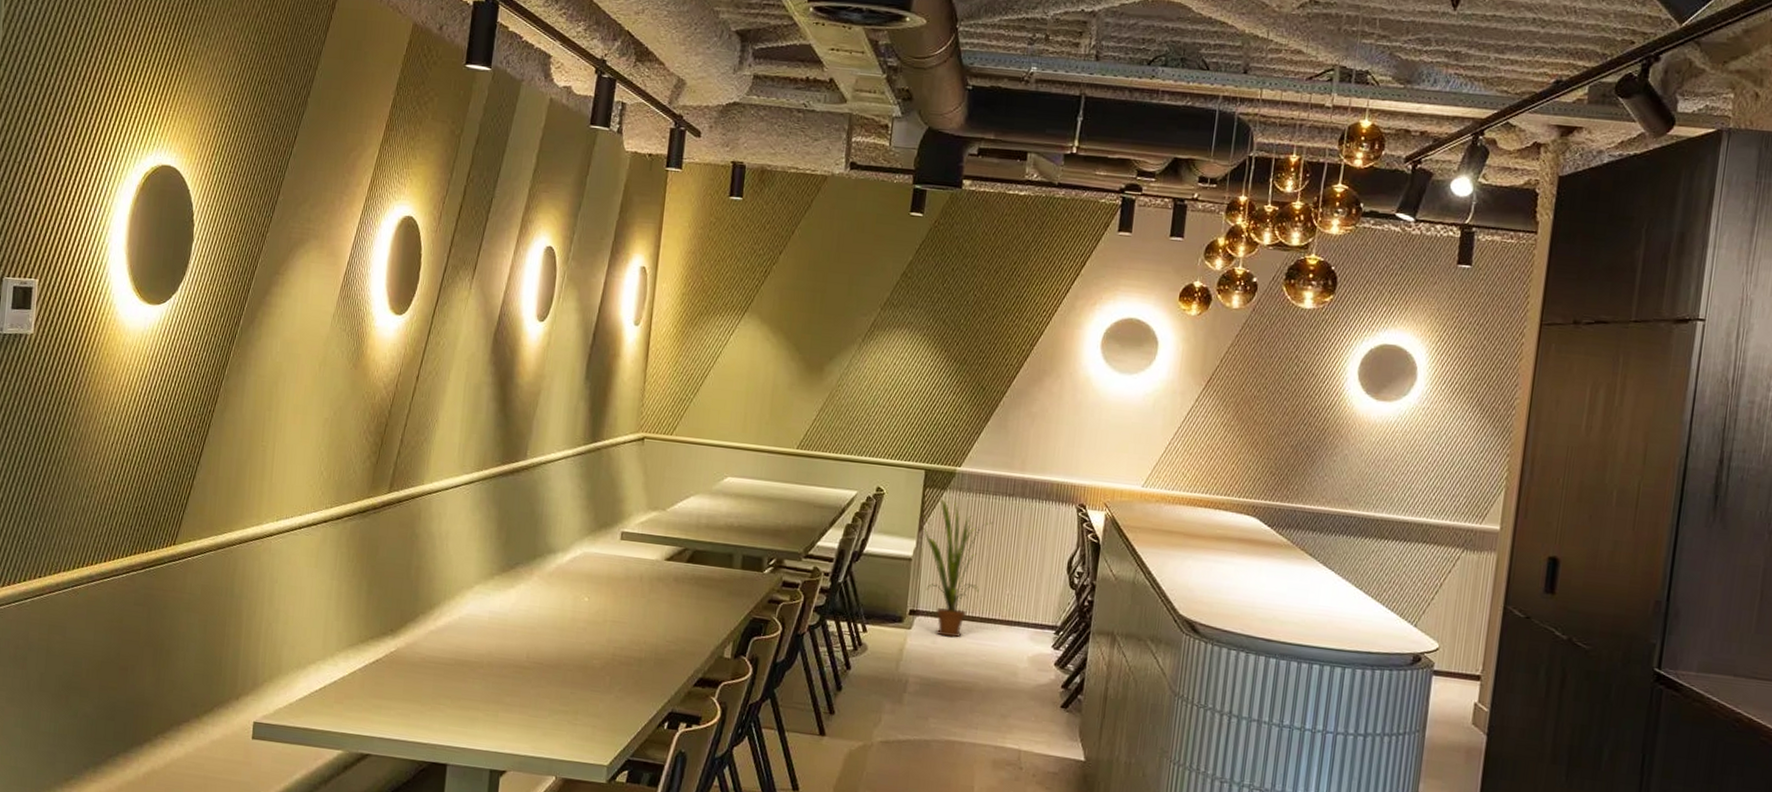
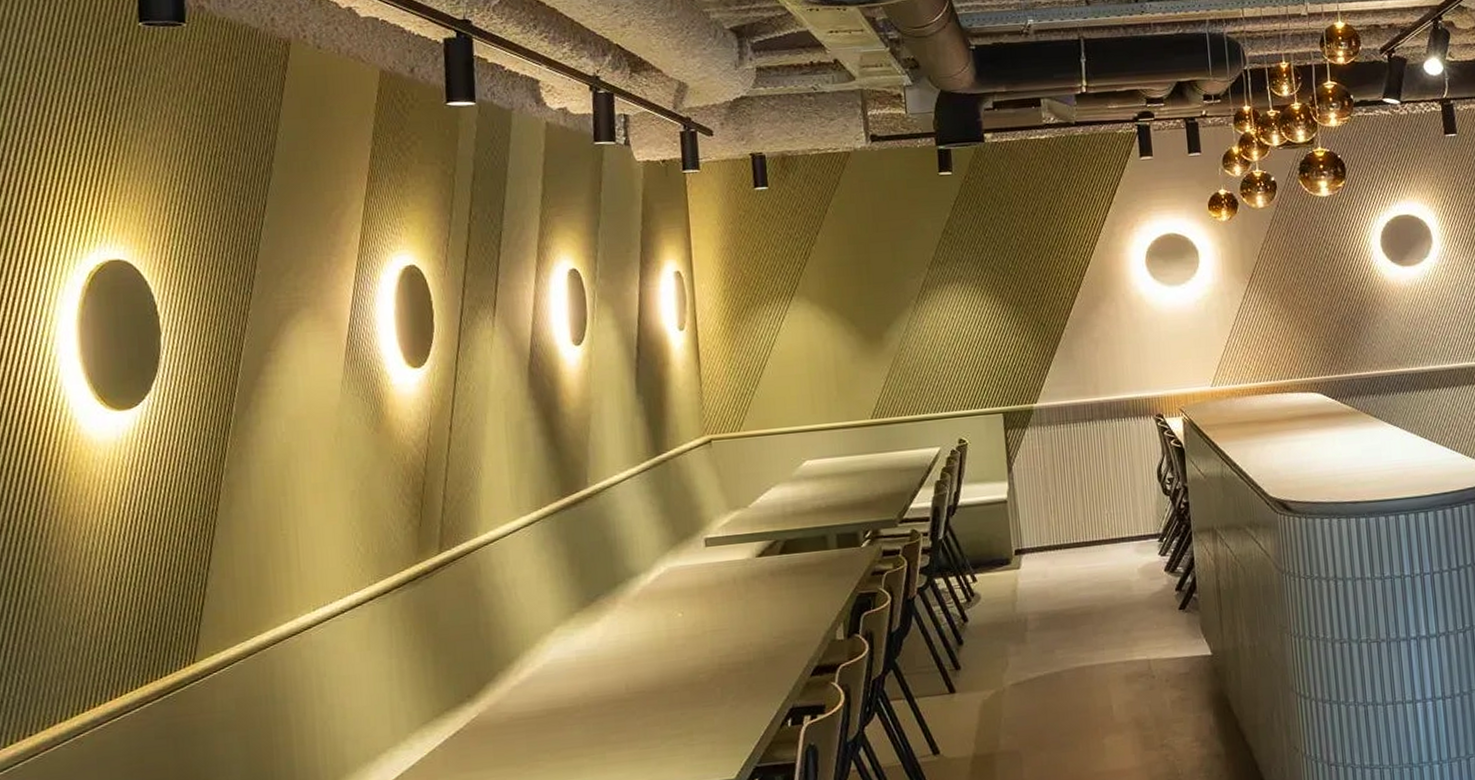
house plant: present [922,498,993,638] -> none [1009,437,1079,569]

